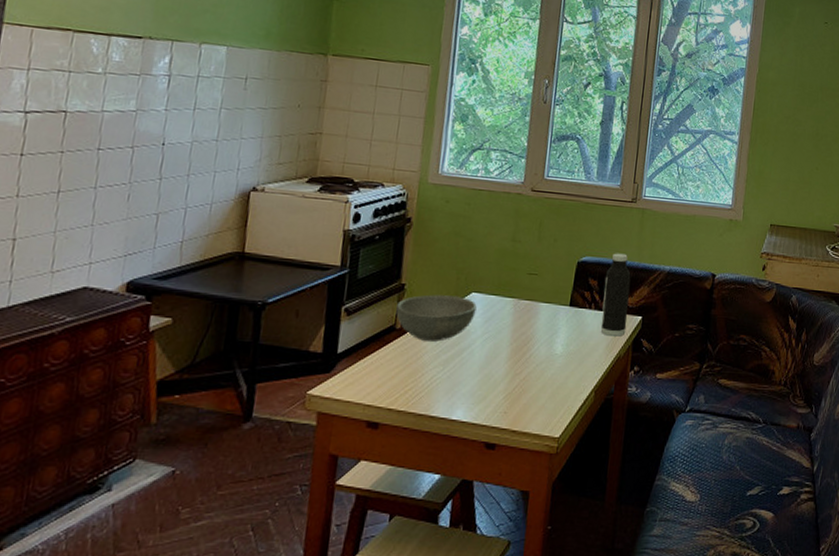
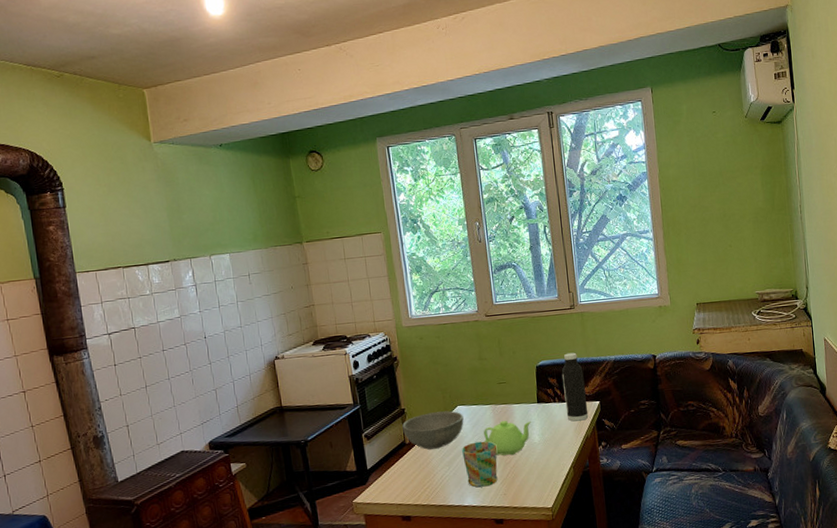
mug: none [462,341,509,399] -> present [462,441,498,488]
teapot: none [494,319,558,365] -> present [484,420,532,456]

